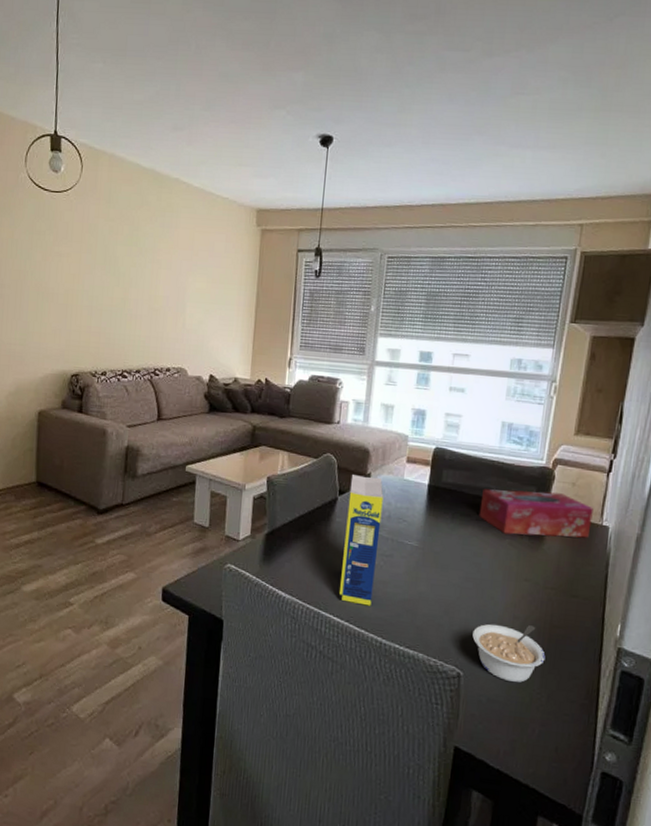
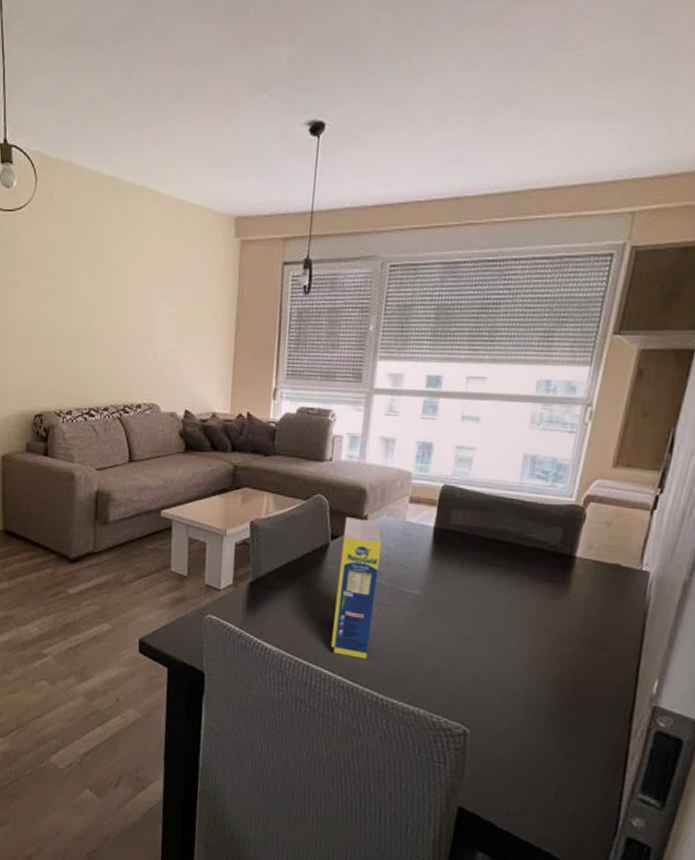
legume: present [472,624,546,683] -> none [481,679,567,742]
tissue box: present [479,488,593,538] -> none [493,530,632,585]

